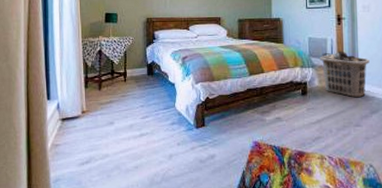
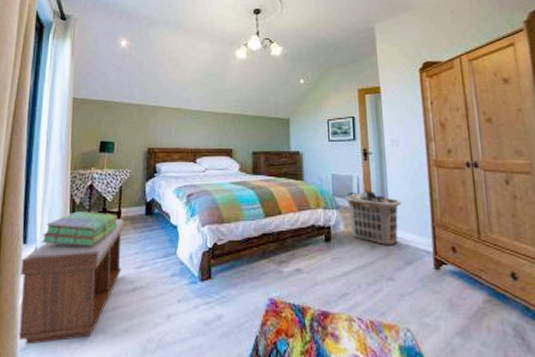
bench: none [47,78,130,179] -> present [15,218,124,345]
stack of books: none [62,73,125,101] -> present [41,211,118,246]

